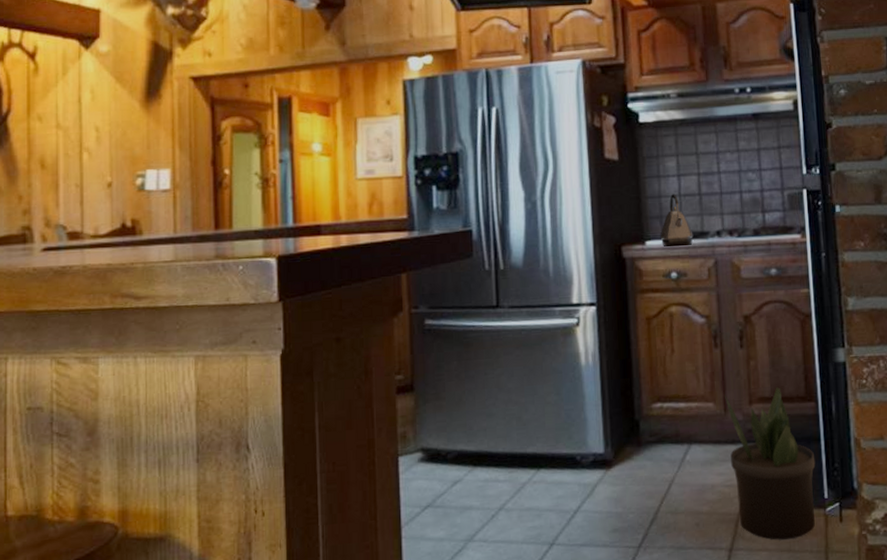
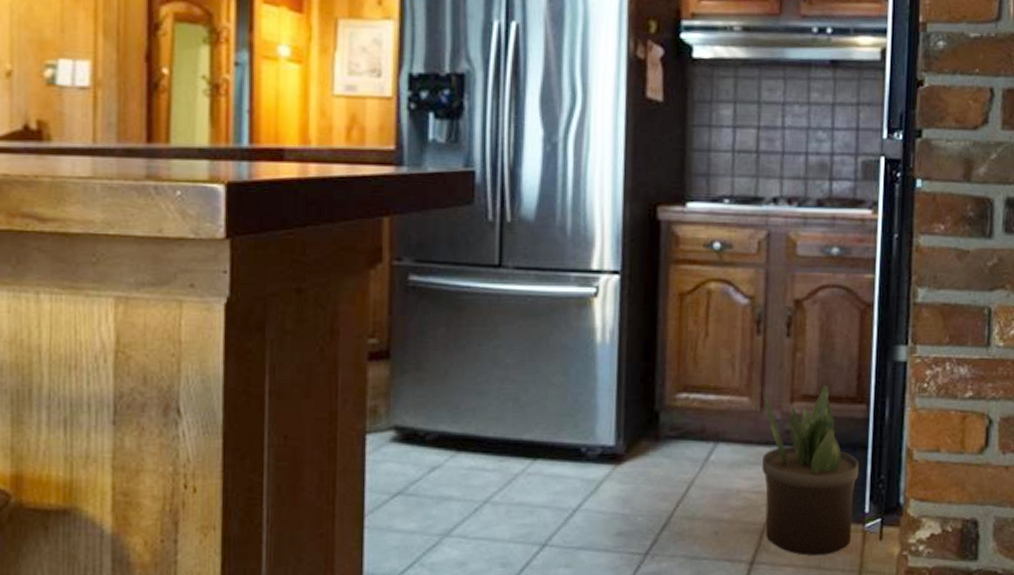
kettle: present [660,194,694,247] -> none [704,148,745,213]

